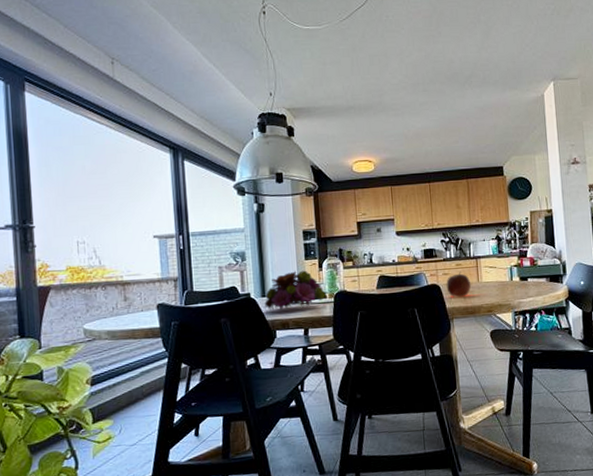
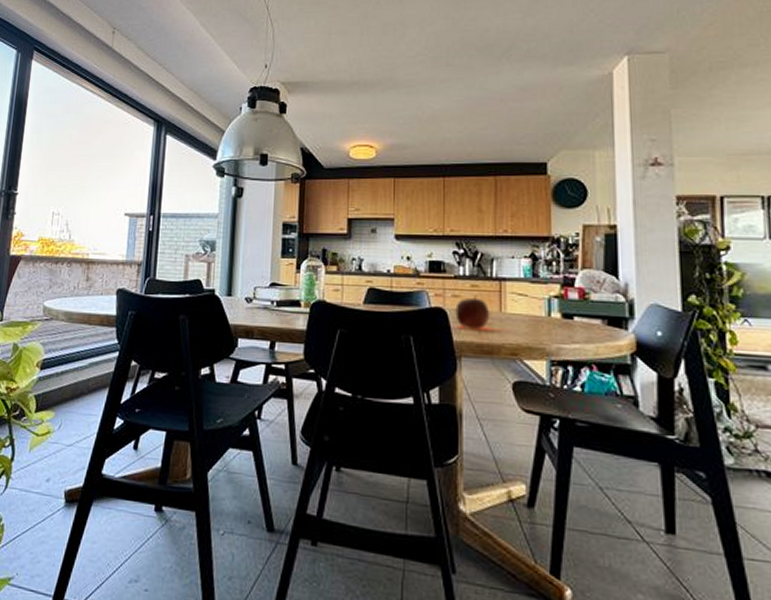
flower bouquet: present [264,270,326,311] -> none [228,269,301,315]

